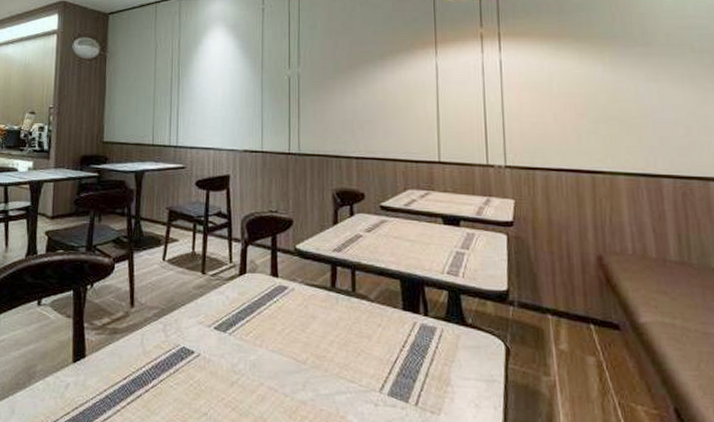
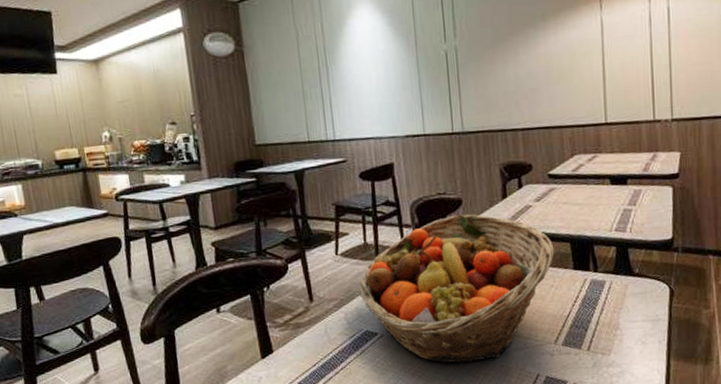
fruit basket: none [180,235,383,400] -> present [359,214,555,363]

